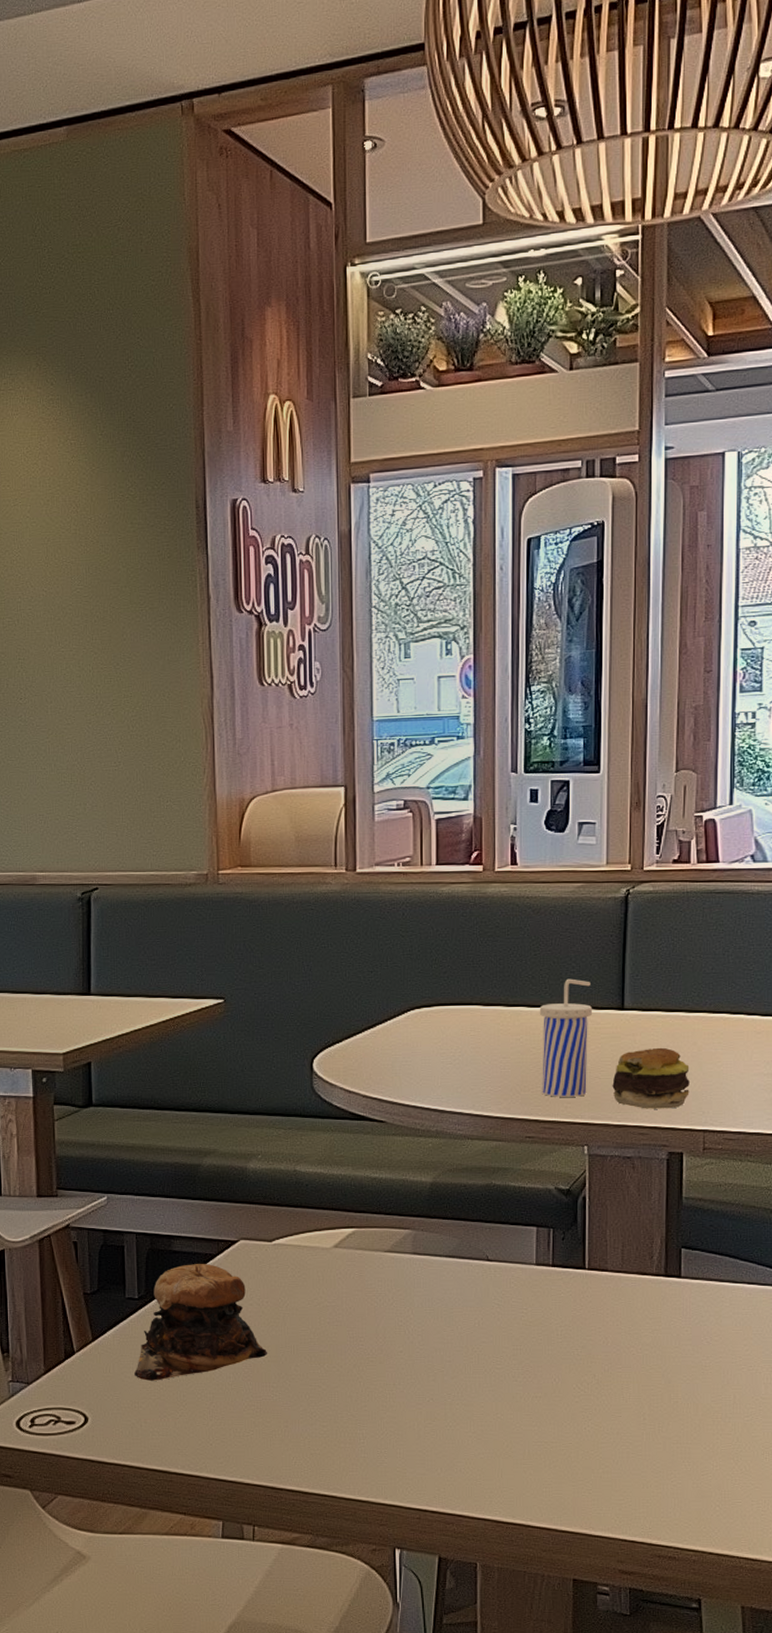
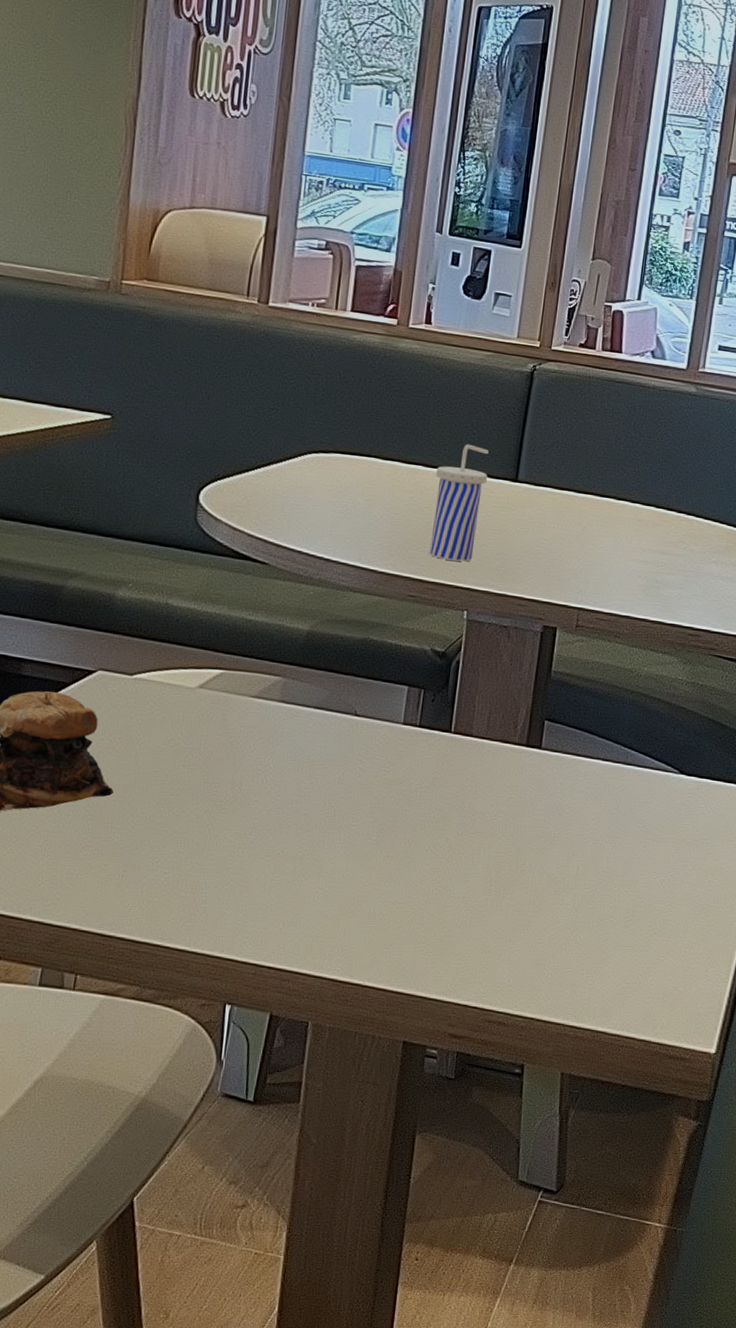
burger: present [612,1047,690,1109] -> none [497,522,572,584]

